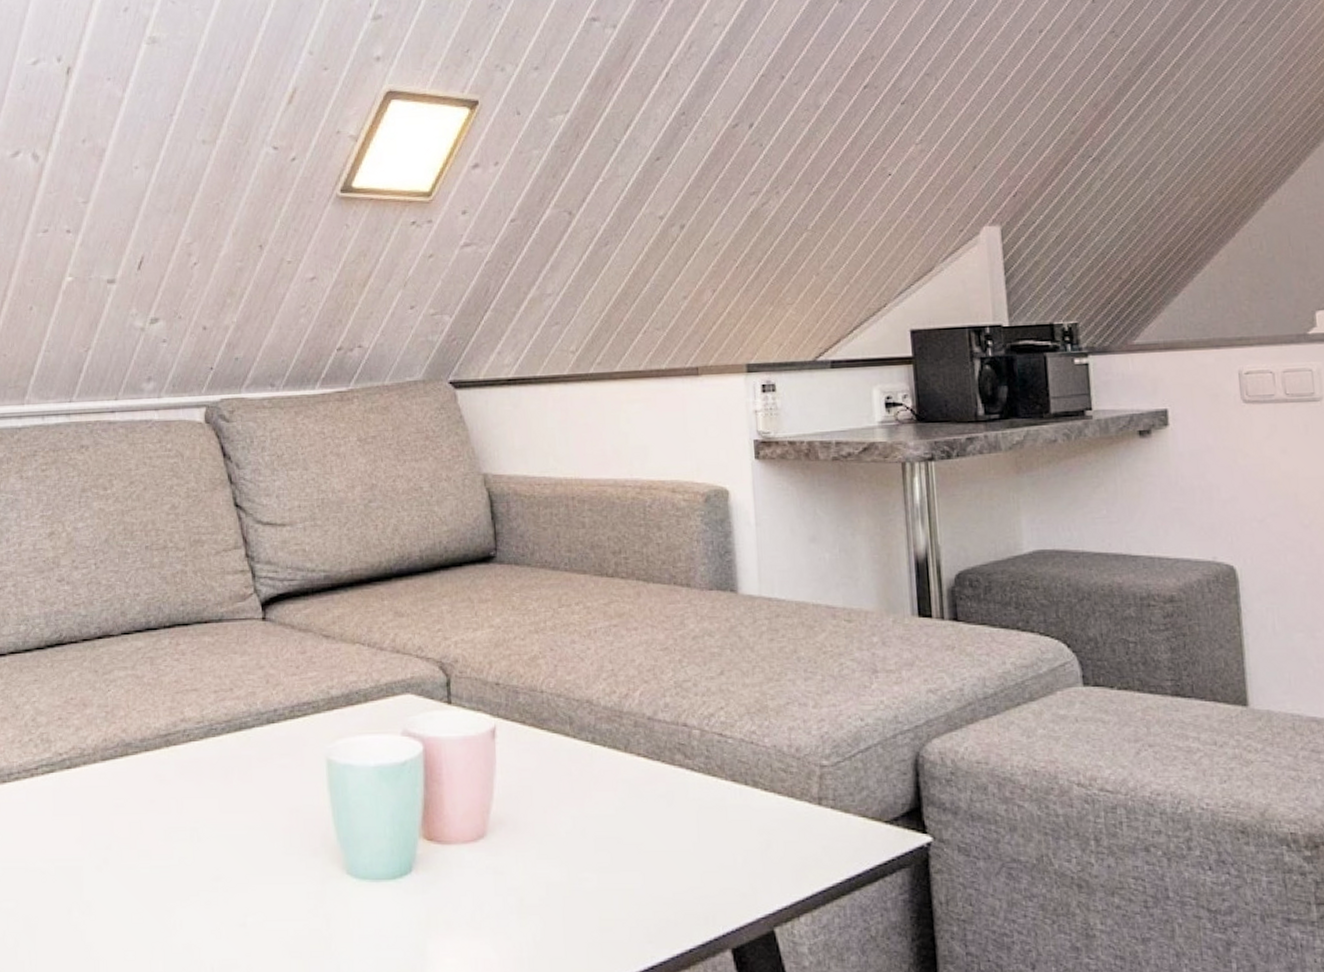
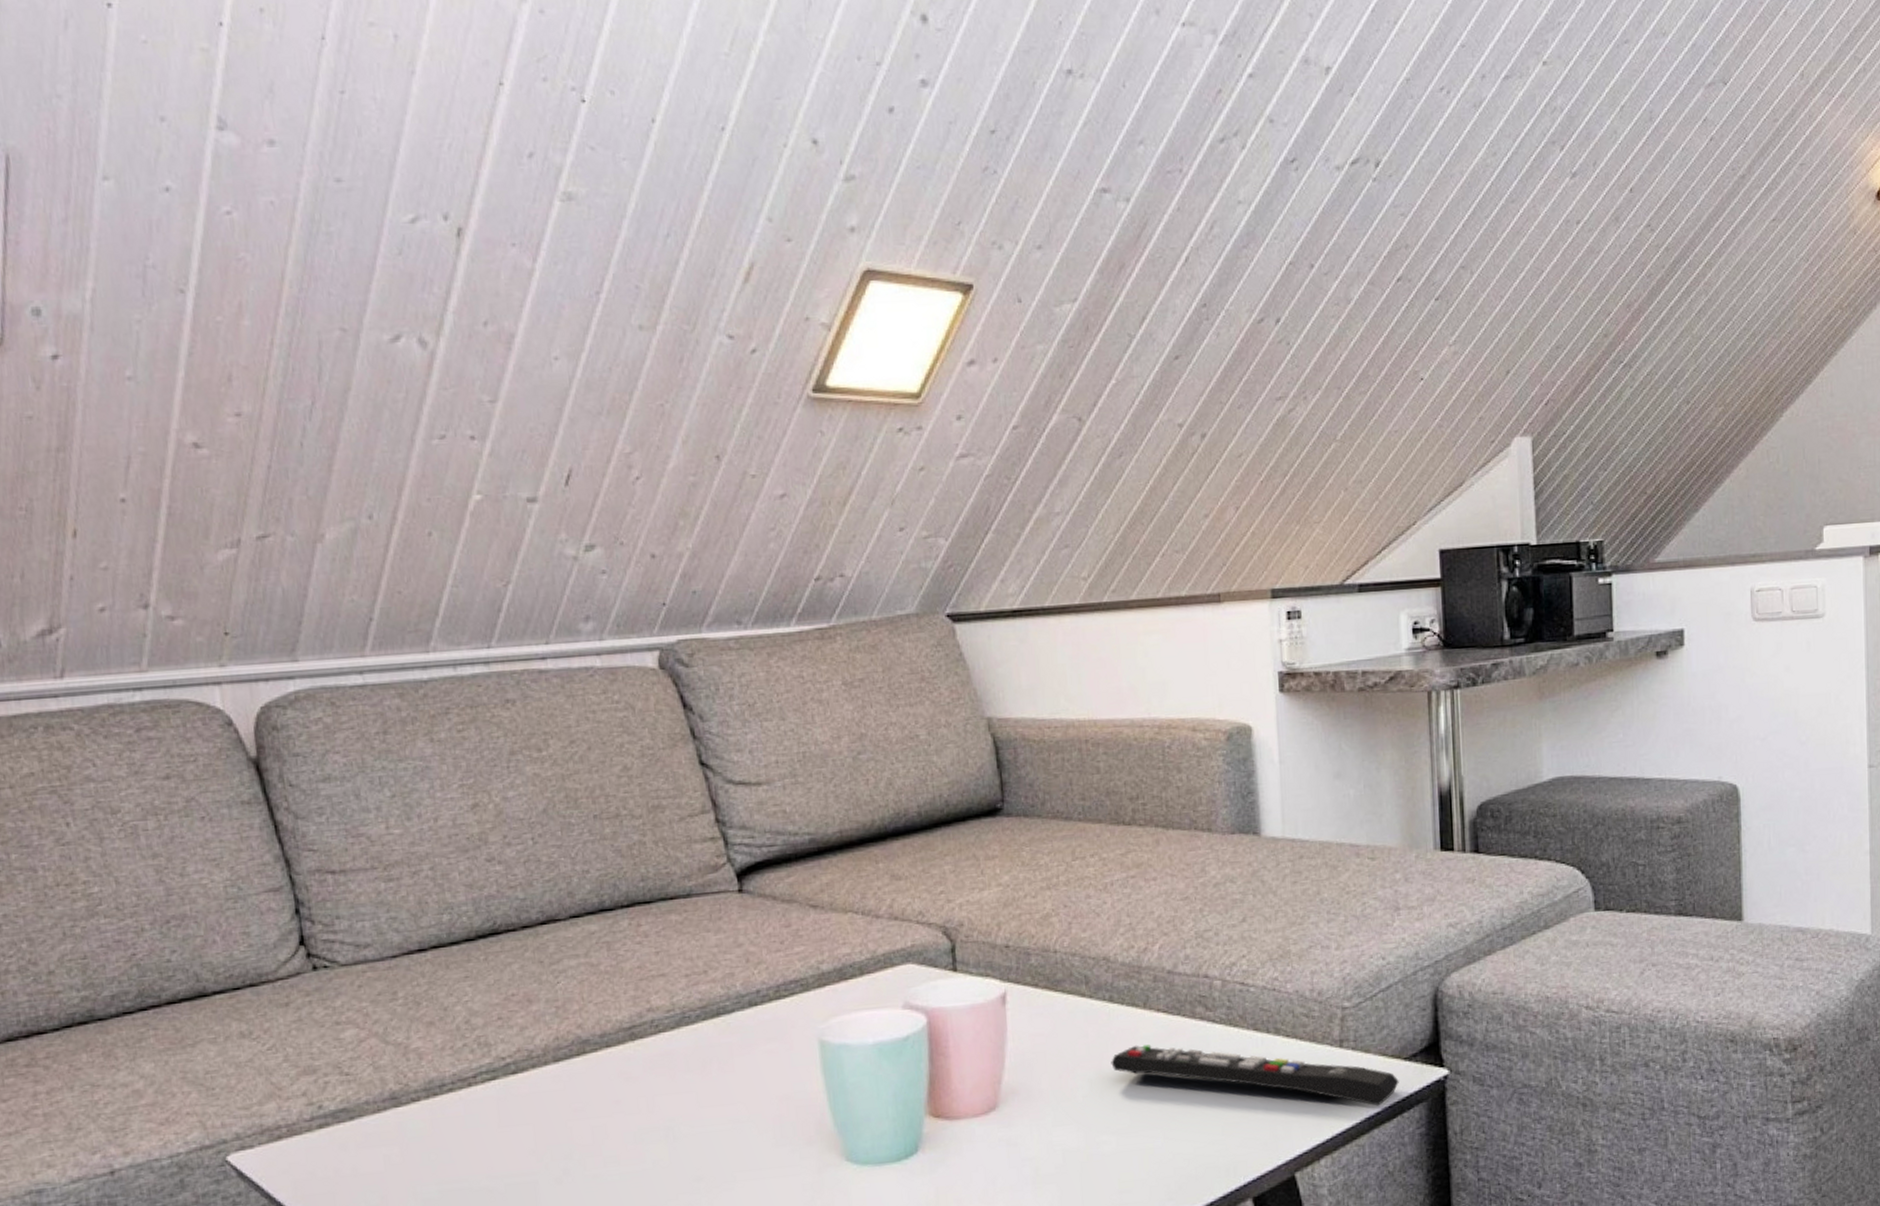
remote control: none [593,787,880,868] -> present [1111,1045,1399,1106]

